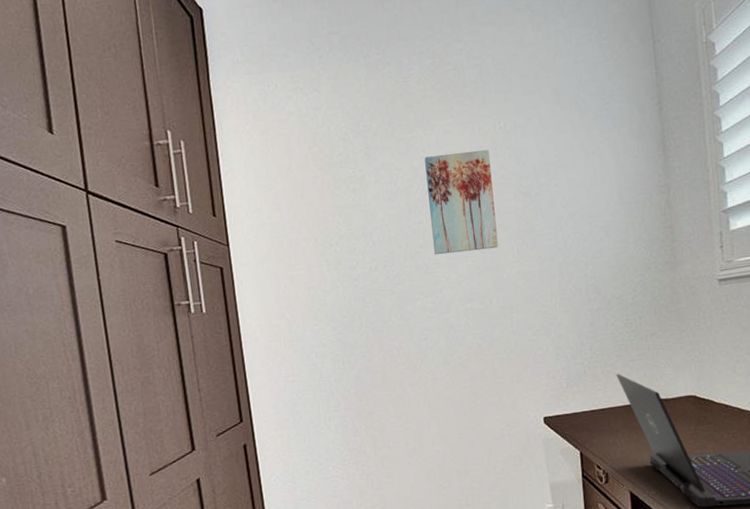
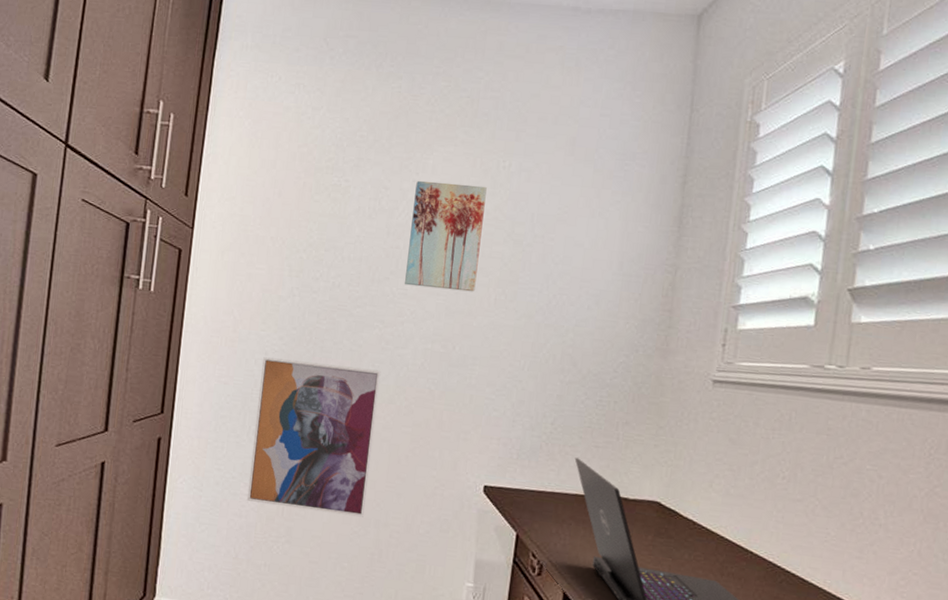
wall art: none [322,337,445,482] -> present [246,357,381,517]

